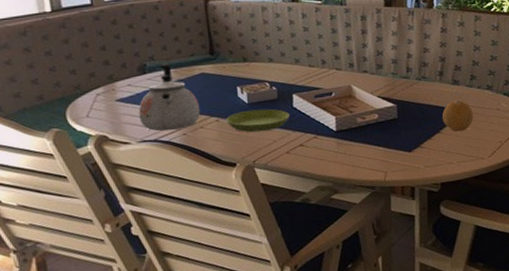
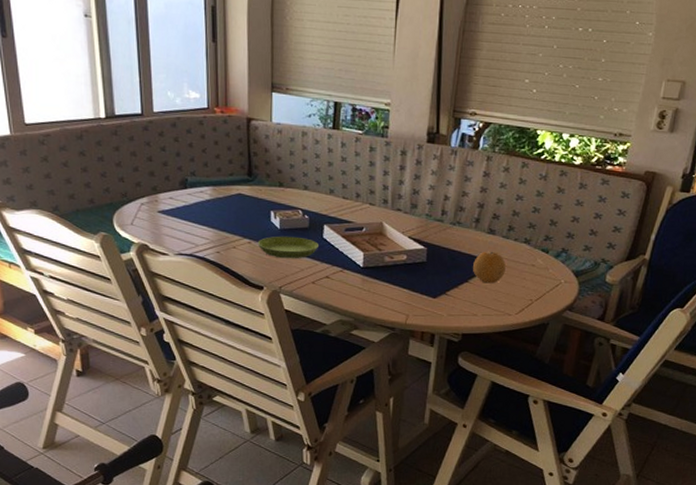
kettle: present [139,63,201,131] -> none [178,180,235,247]

